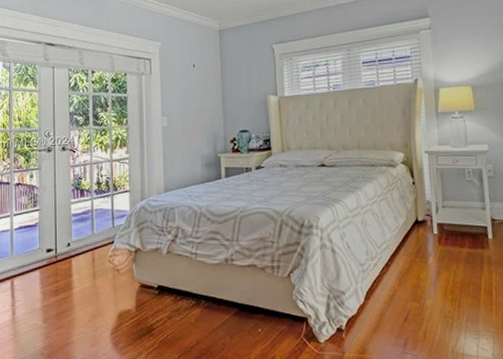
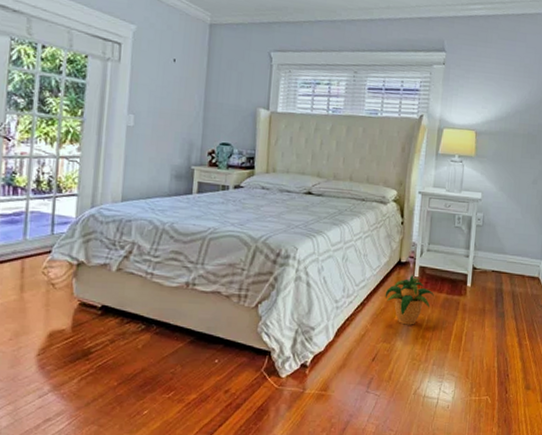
potted plant: none [407,232,456,283] -> present [385,275,434,325]

